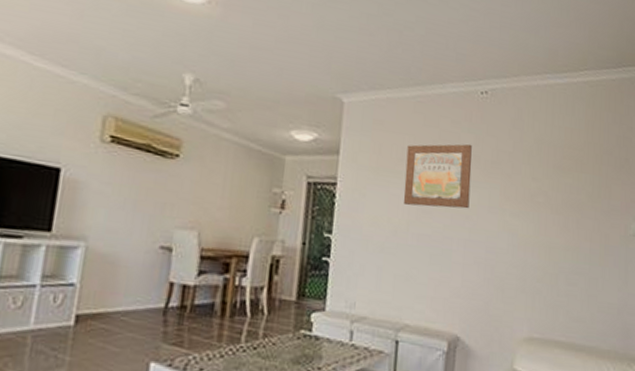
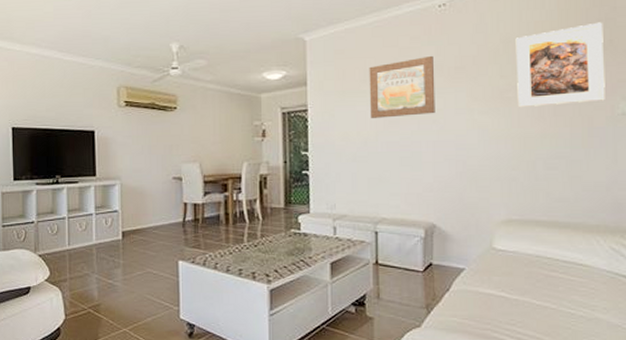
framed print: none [545,139,621,219] -> present [515,22,605,108]

